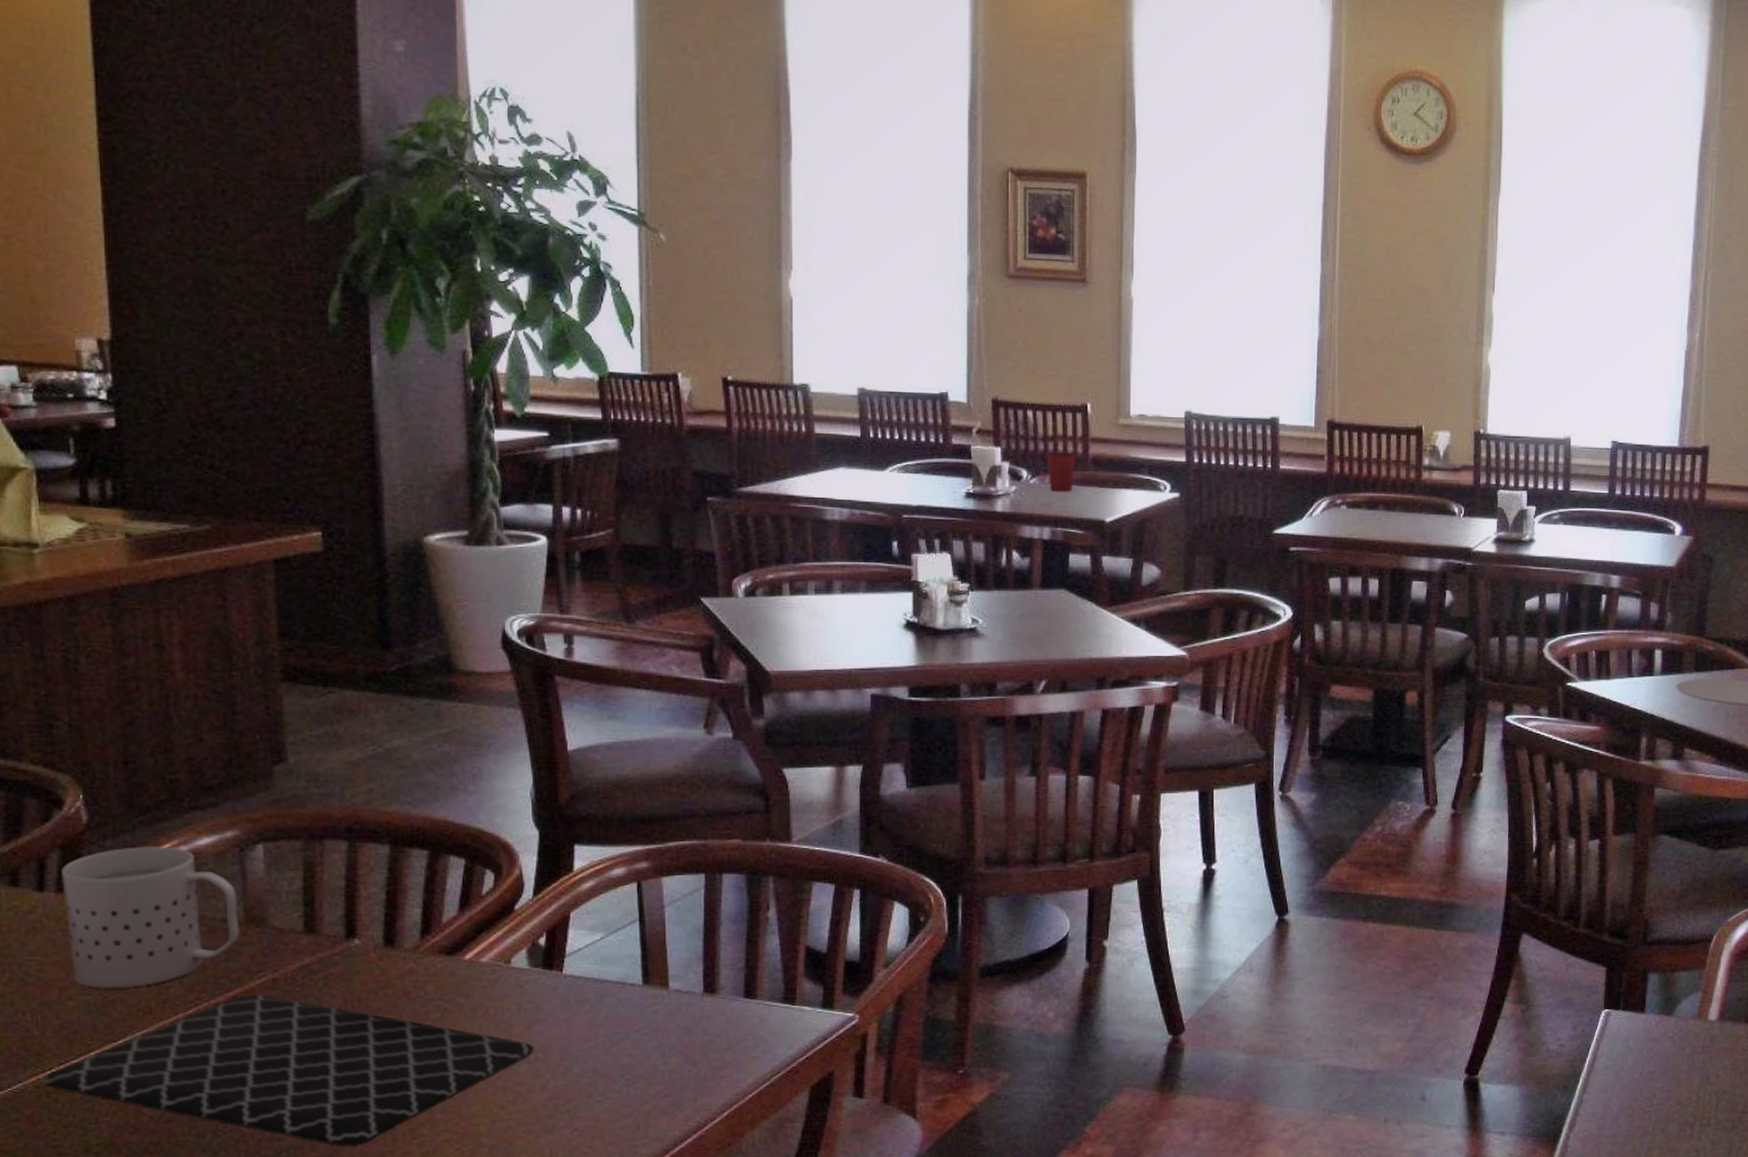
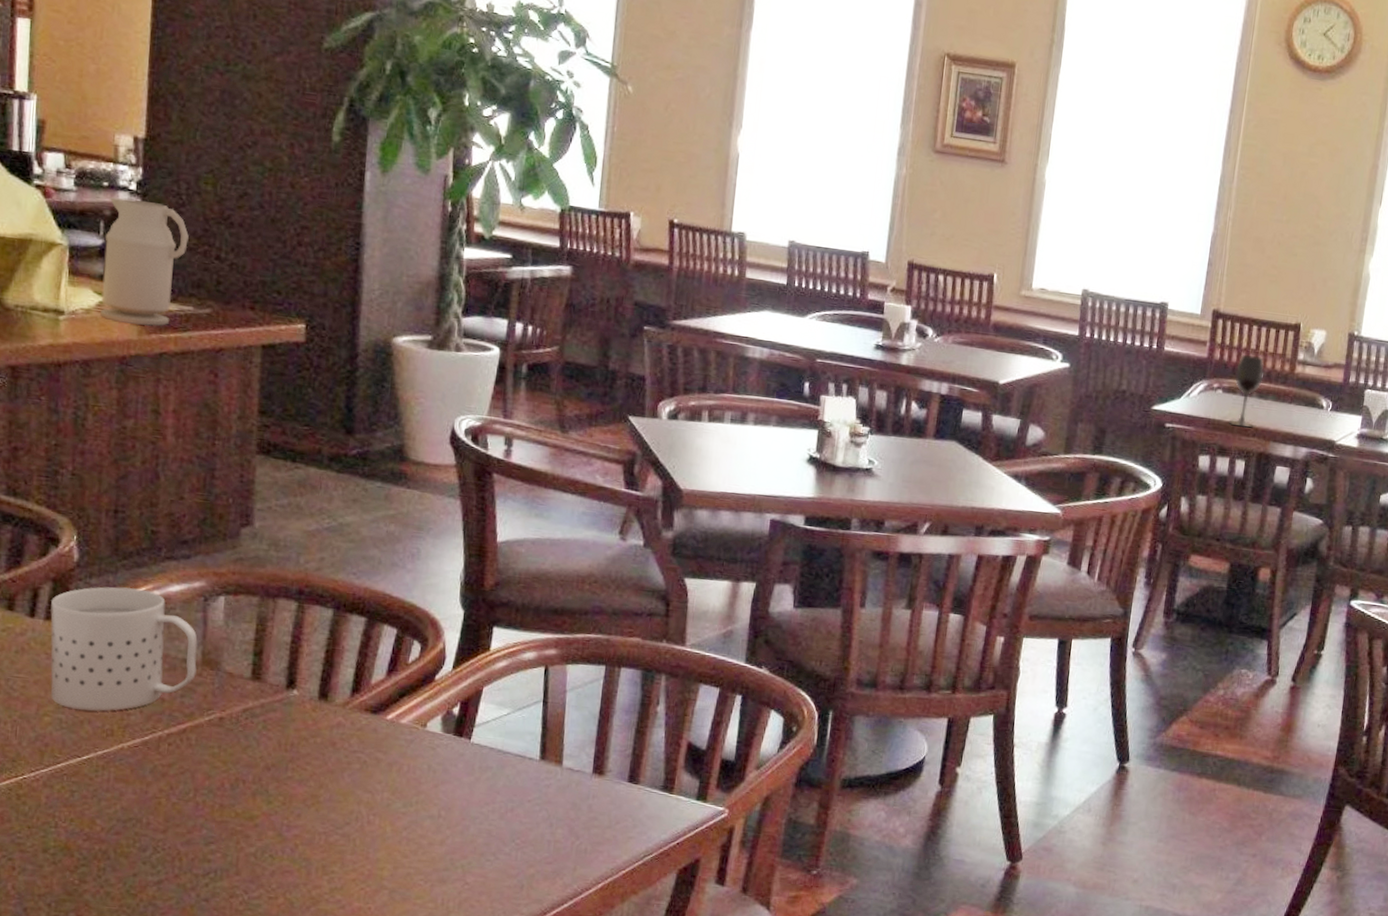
placemat: present [42,994,534,1146] -> none [14,729,439,874]
water jug: none [76,409,175,551] -> present [100,197,189,326]
cup: present [1047,452,1075,492] -> none [952,315,978,353]
wine glass: none [1357,465,1389,543] -> present [1229,354,1264,428]

